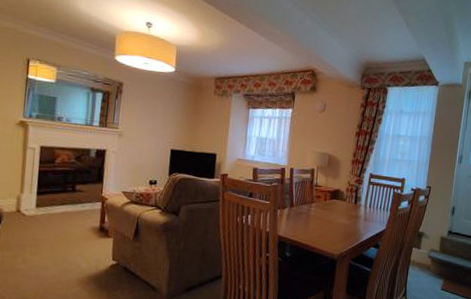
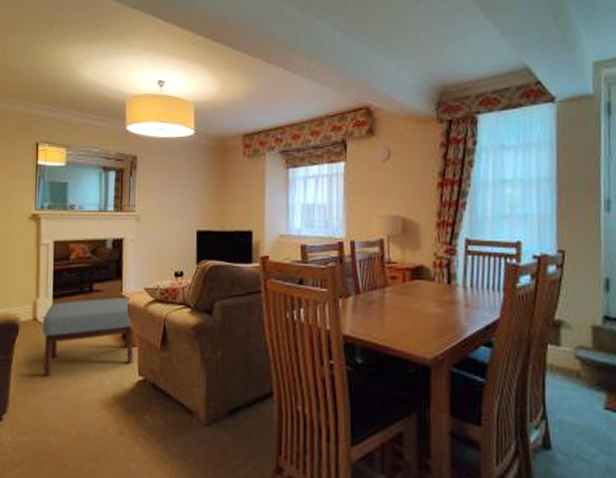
ottoman: none [24,197,111,259] -> present [42,297,134,377]

